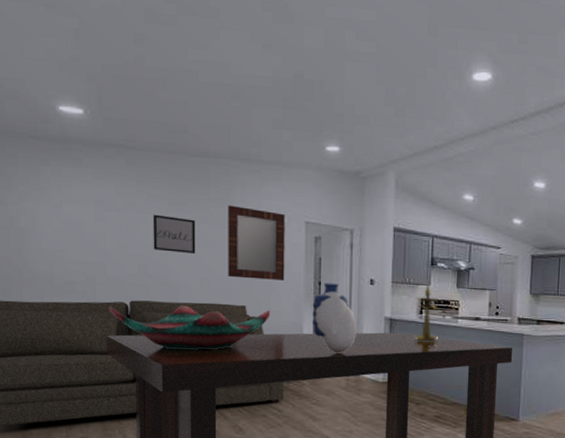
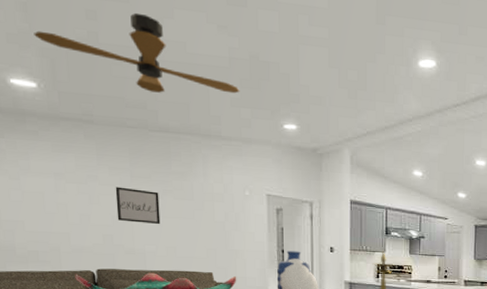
ceiling fan: none [84,34,282,116] -> present [34,12,240,94]
home mirror: present [228,205,285,281] -> none [190,178,249,249]

